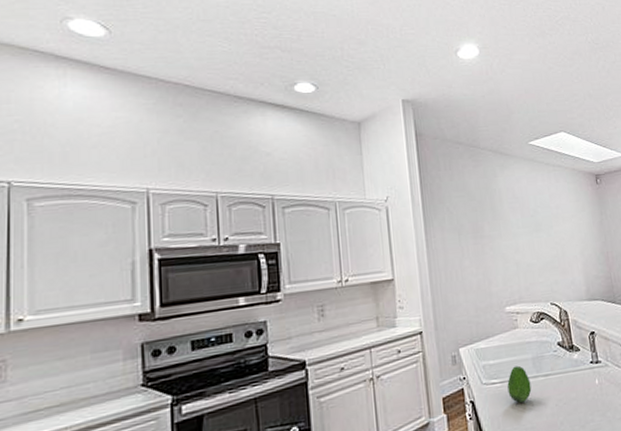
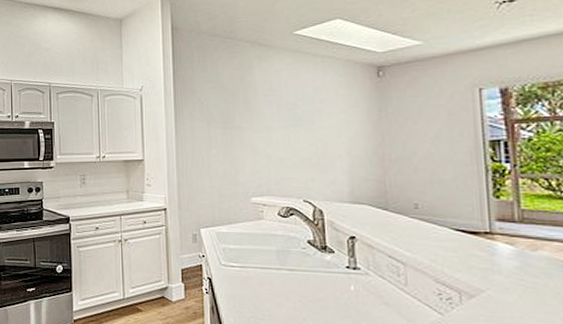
fruit: present [507,365,532,403] -> none [247,255,273,290]

